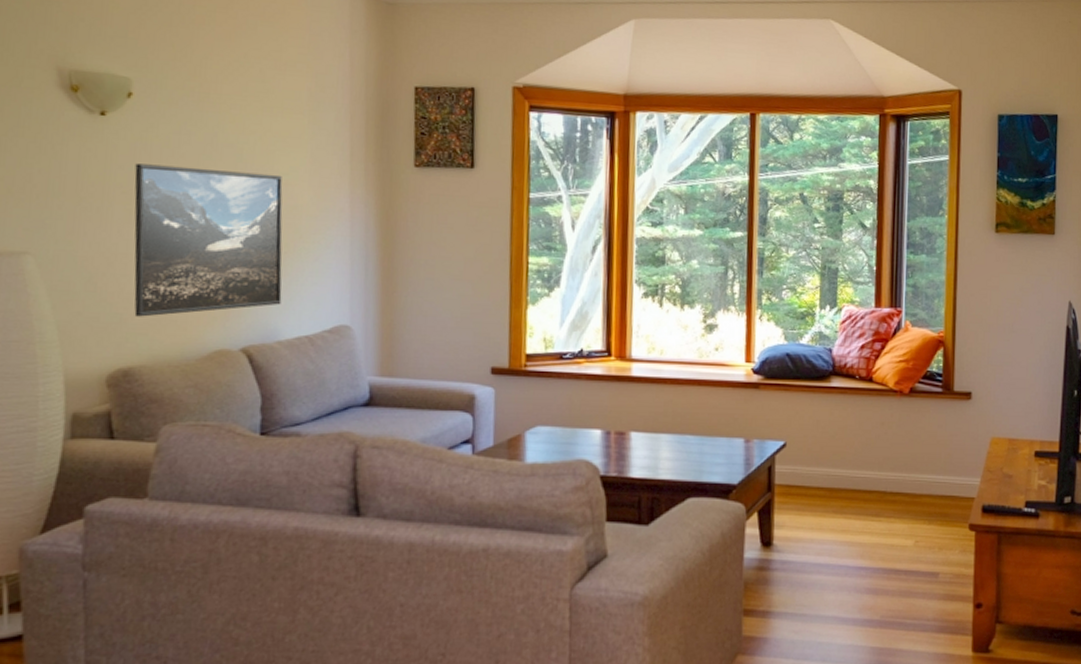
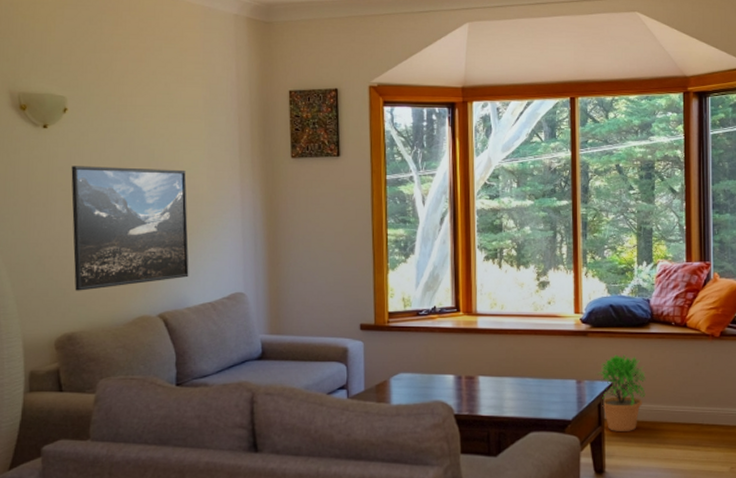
potted plant: none [768,411,824,498] -> present [596,355,646,431]

